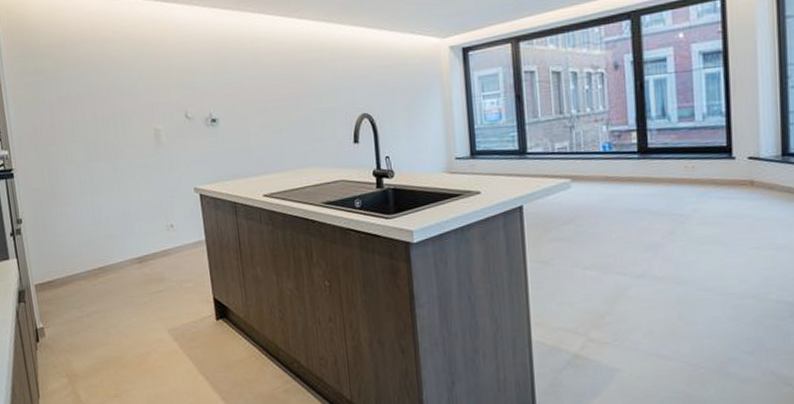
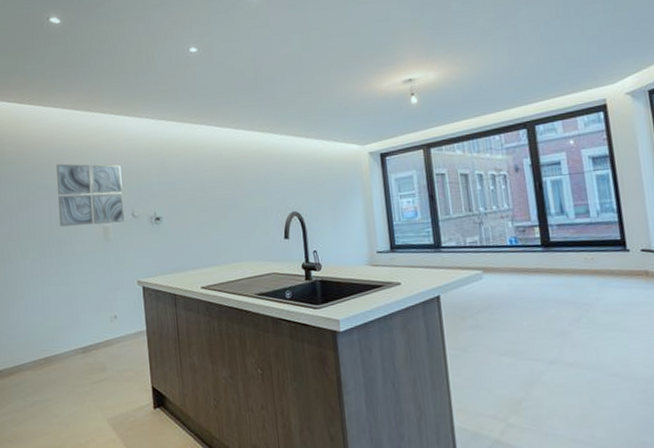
wall art: none [98,58,178,129] -> present [56,163,125,227]

